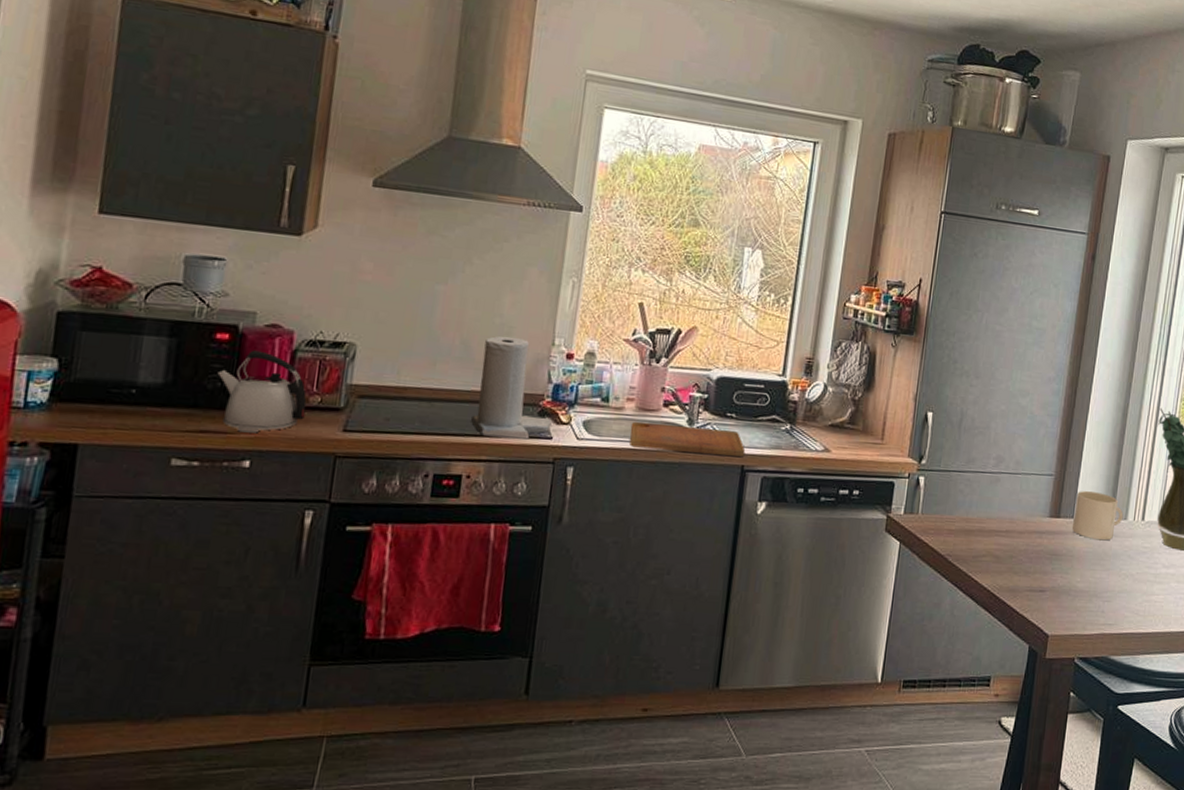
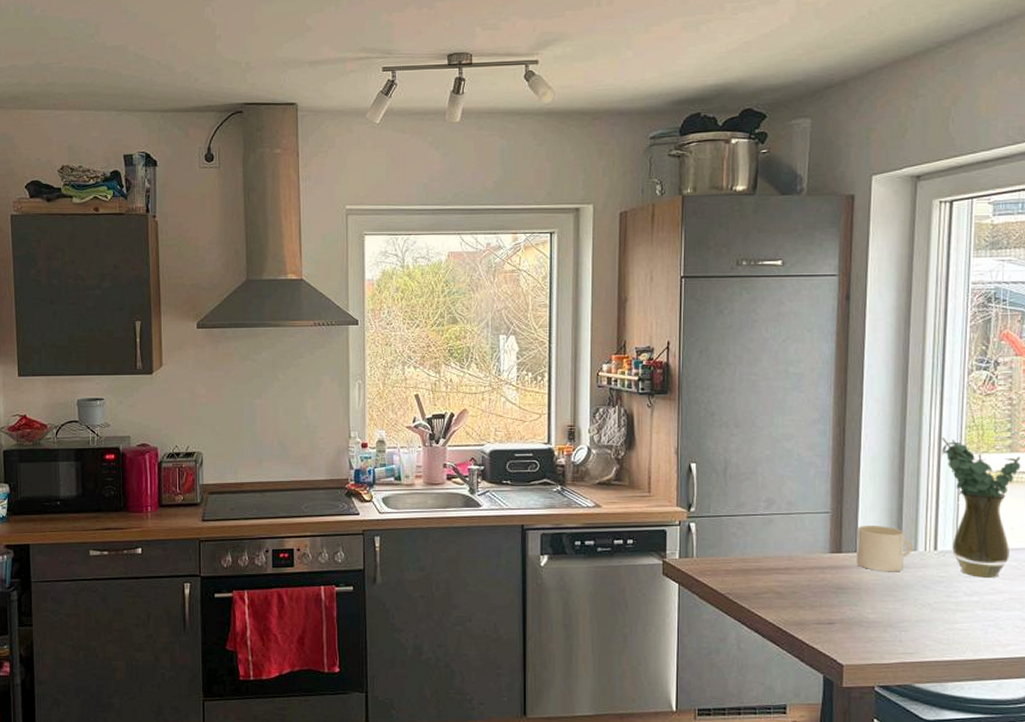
kettle: present [217,350,307,434] -> none [111,465,174,527]
paper towel: present [470,335,552,439] -> none [294,434,357,516]
cutting board: present [630,422,746,457] -> none [422,495,523,517]

